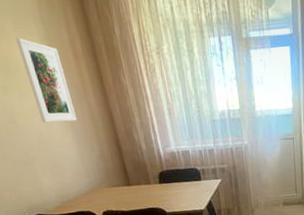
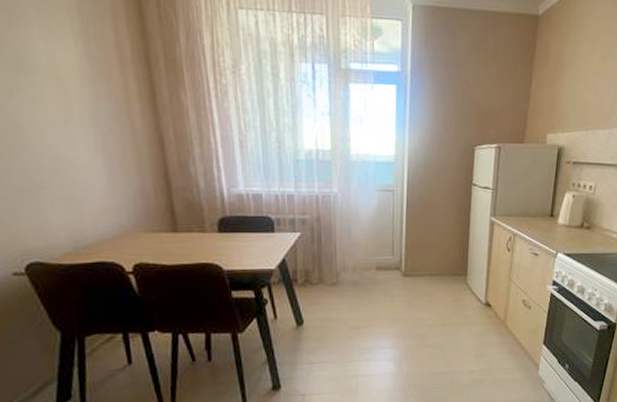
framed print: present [16,37,77,123] -> none [38,28,113,143]

